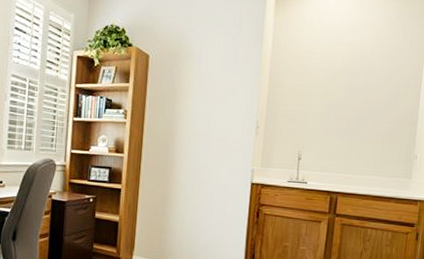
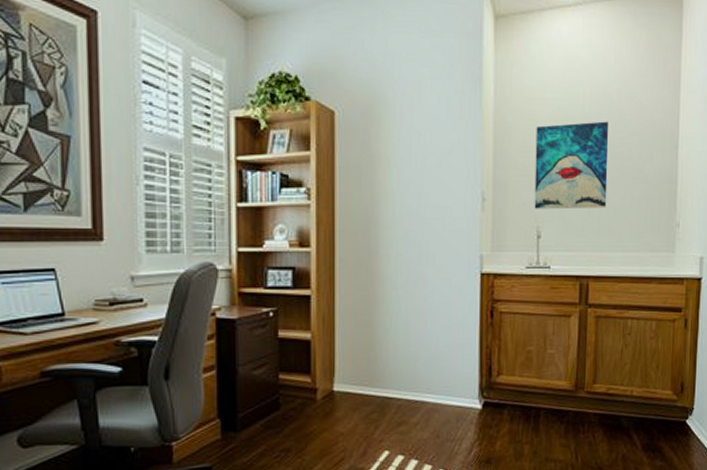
wall art: none [297,72,363,140] -> present [534,121,609,209]

